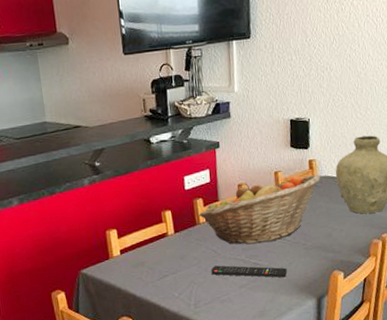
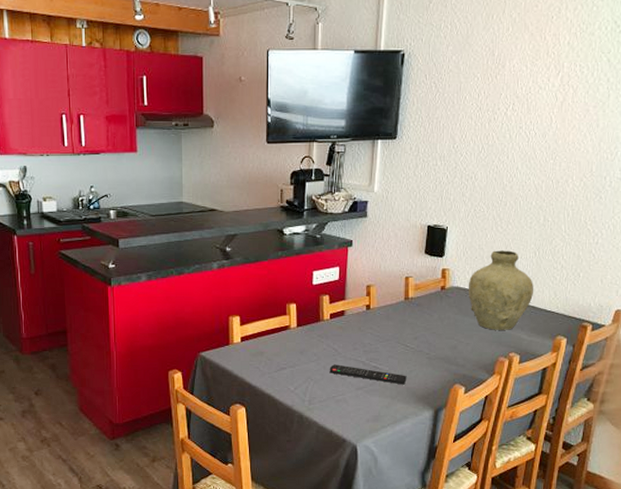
fruit basket: present [199,175,321,245] -> none [324,283,452,347]

